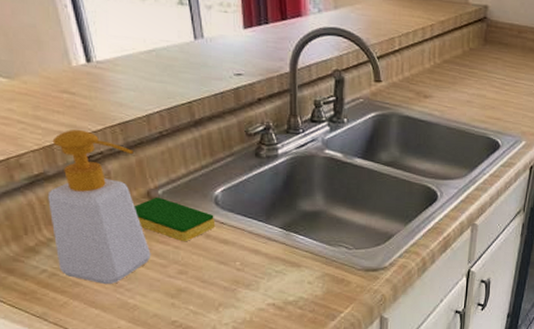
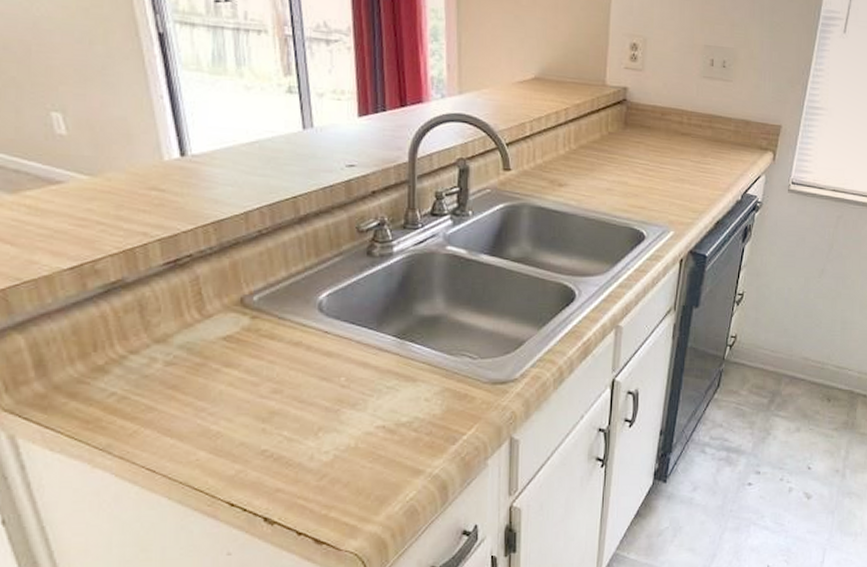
soap bottle: present [47,129,151,285] -> none [124,229,241,409]
dish sponge: present [134,197,216,242] -> none [224,304,318,356]

